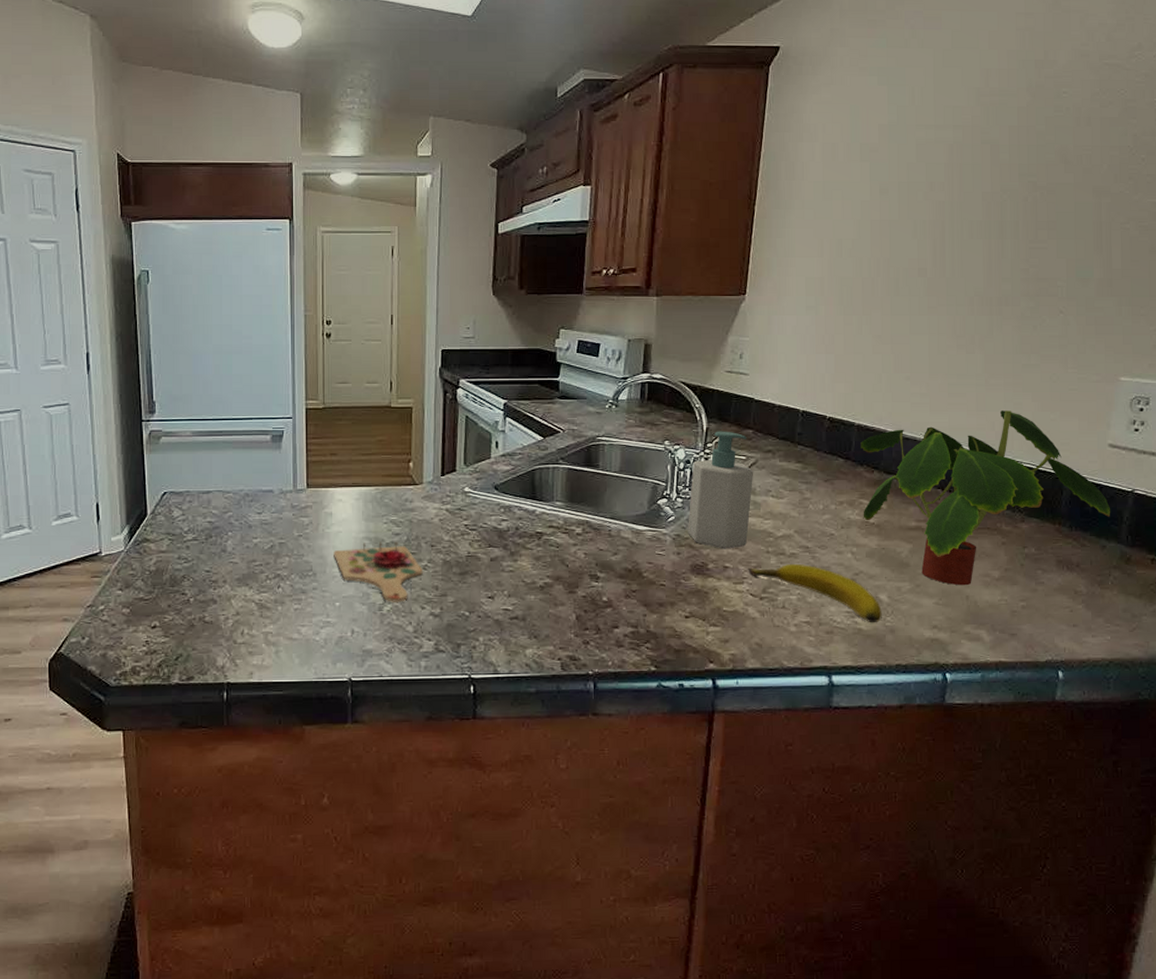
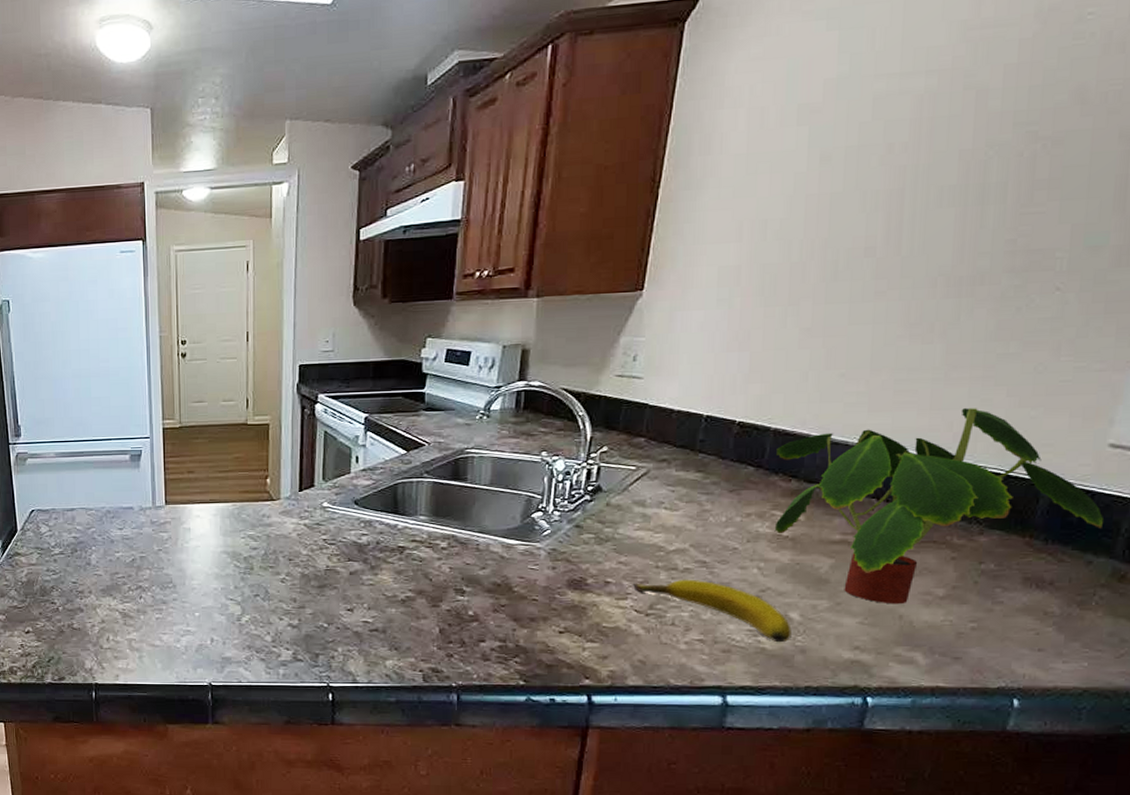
cutting board: present [334,541,423,602] -> none [192,555,281,613]
soap bottle: present [688,431,754,549] -> none [565,440,645,564]

